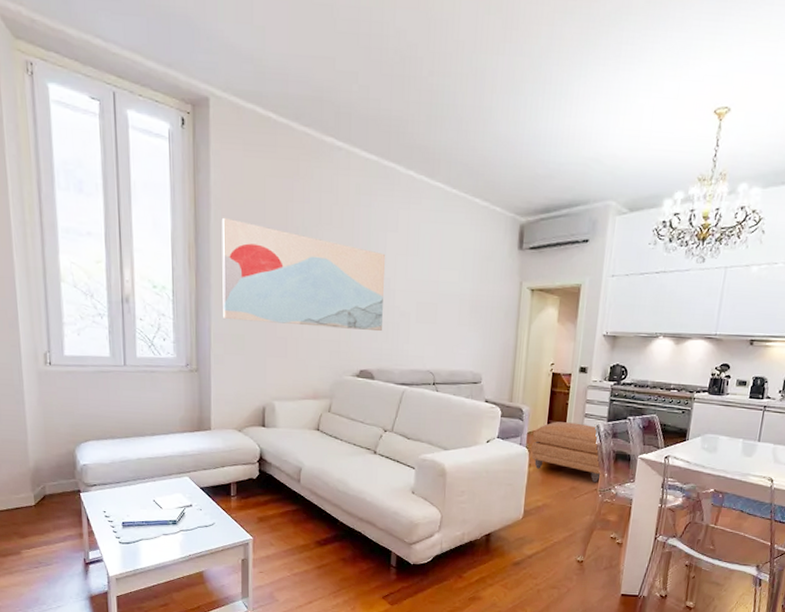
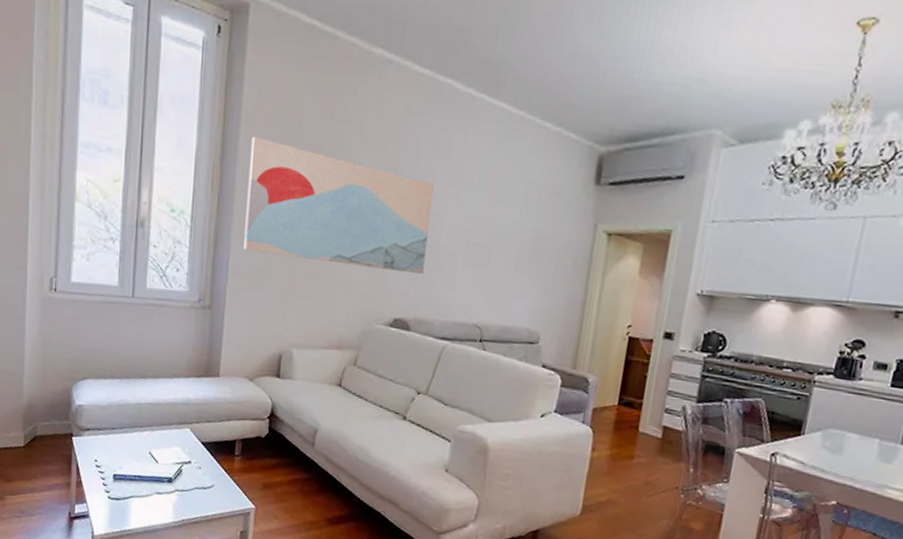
ottoman: present [531,422,602,483] -> none [595,397,687,479]

